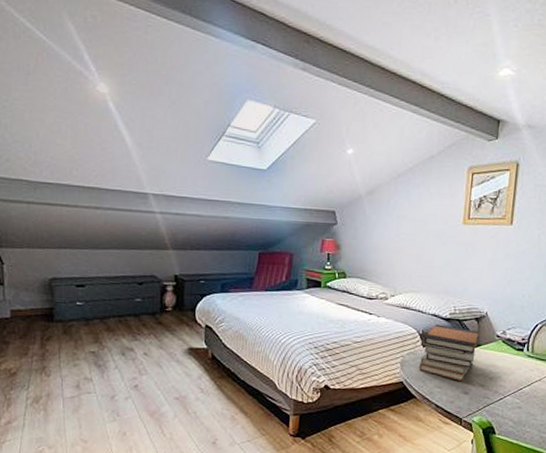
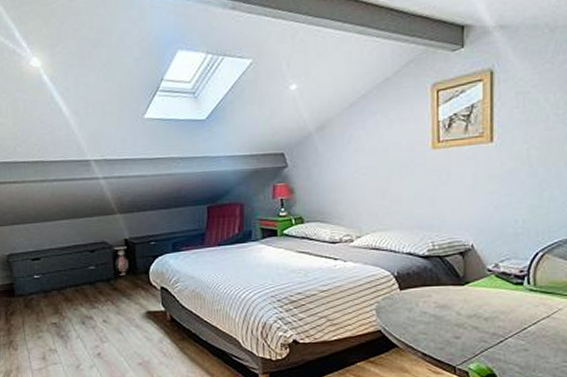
book stack: present [419,324,479,381] -> none [397,263,465,325]

